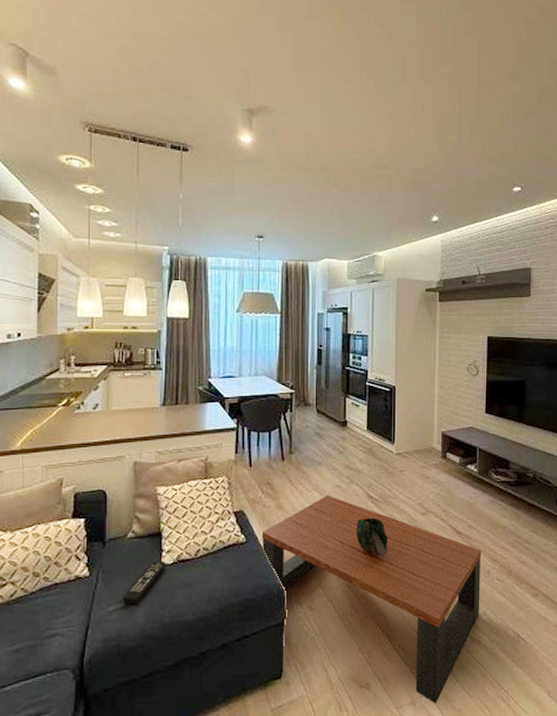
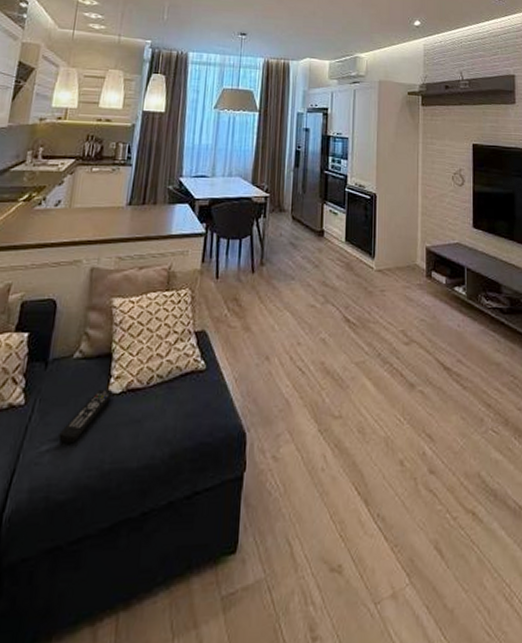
coffee table: present [261,495,482,704] -> none [223,315,474,599]
decorative bowl: present [356,517,389,557] -> none [330,345,367,395]

